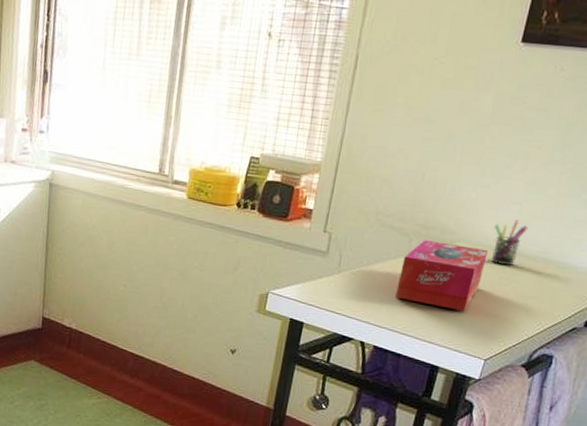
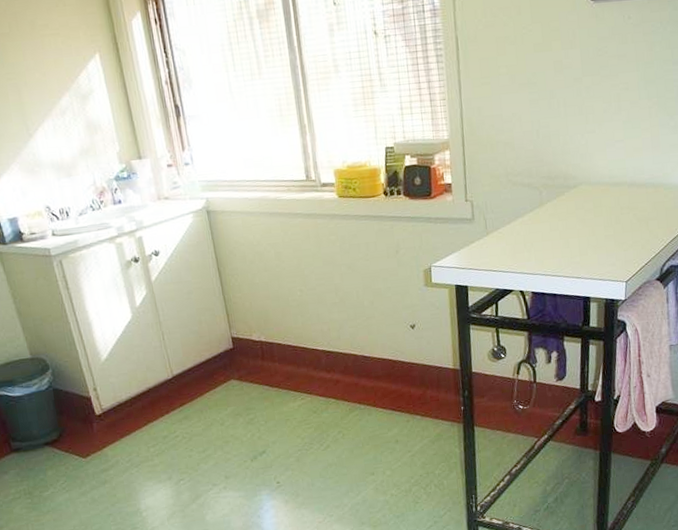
tissue box: present [395,240,488,311] -> none [538,186,607,246]
pen holder: present [490,219,528,267] -> none [607,155,634,197]

